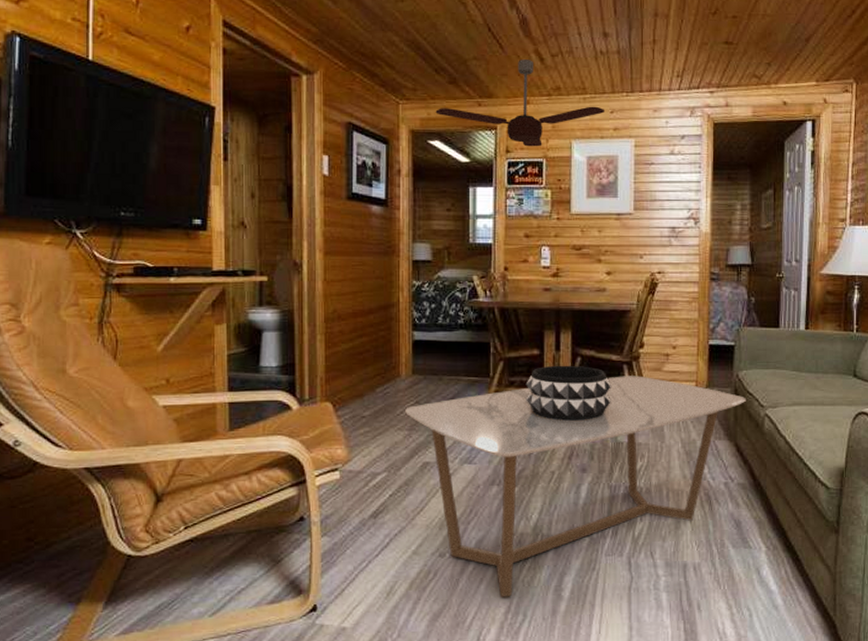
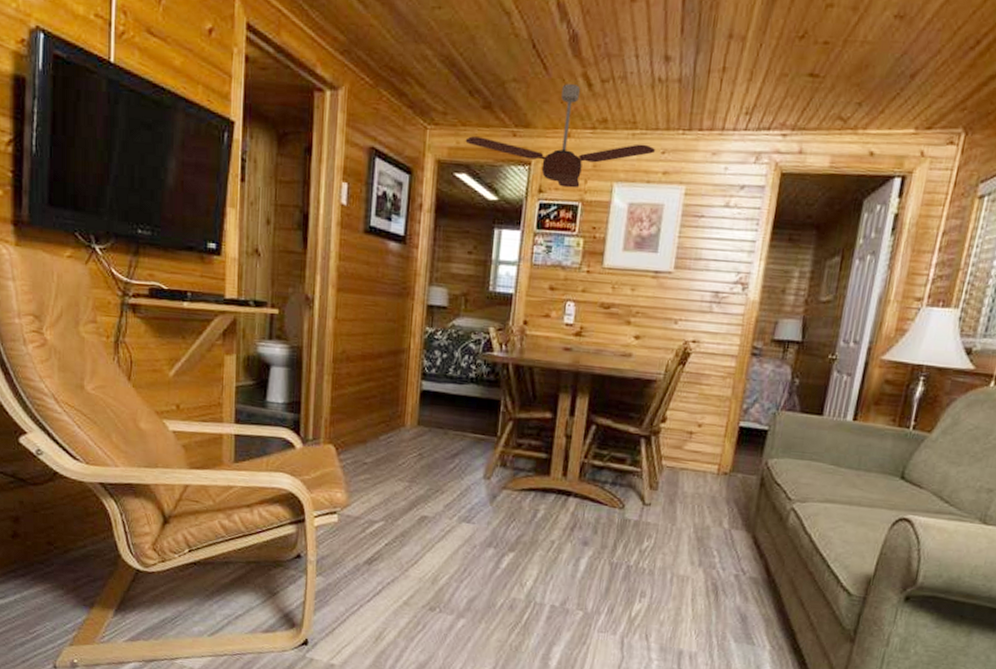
coffee table: present [405,376,746,597] -> none [407,450,773,659]
decorative bowl: present [525,365,611,421] -> none [532,431,625,493]

